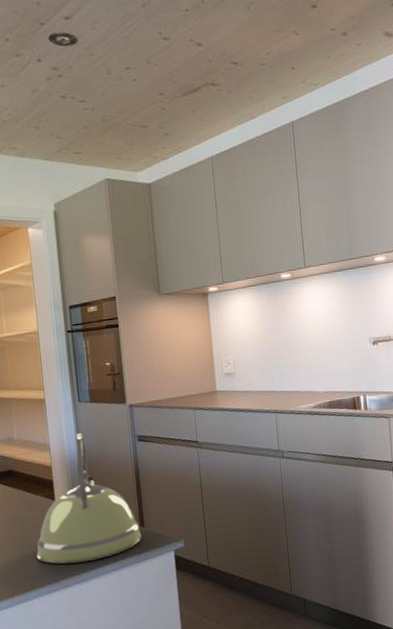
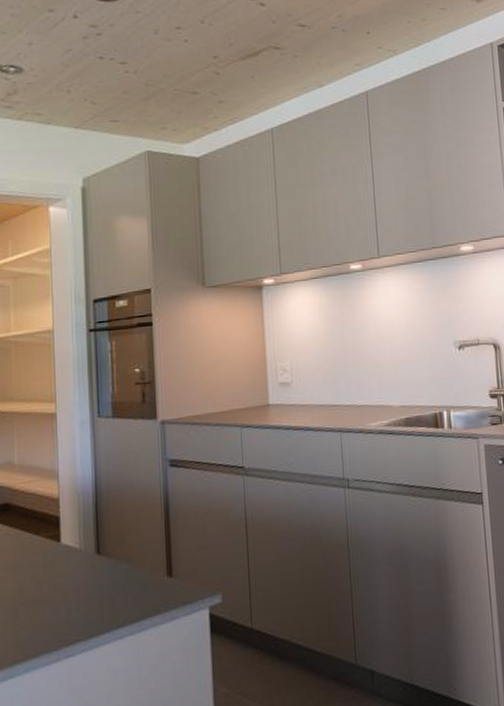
kettle: present [36,432,142,564] -> none [32,455,169,627]

